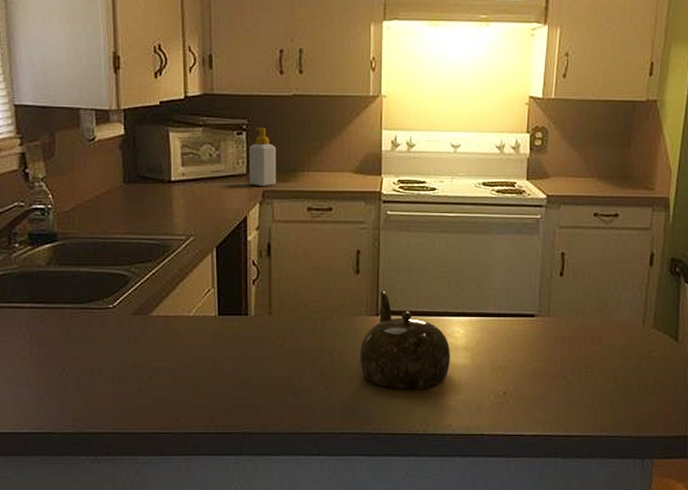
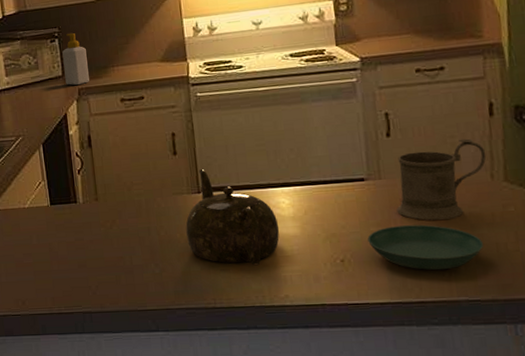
saucer: none [530,363,628,407] -> present [367,224,484,271]
mug: none [559,285,642,360] -> present [396,138,487,221]

